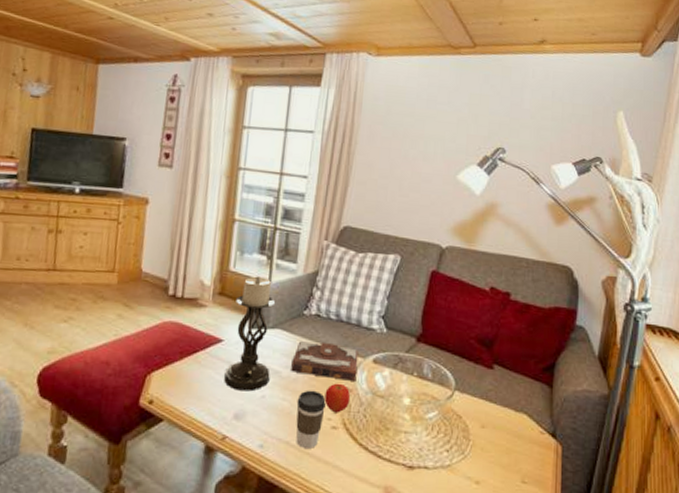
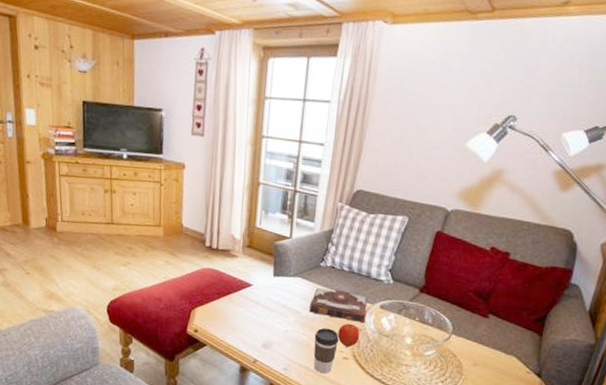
candle holder: present [224,276,275,392] -> none [254,232,295,327]

